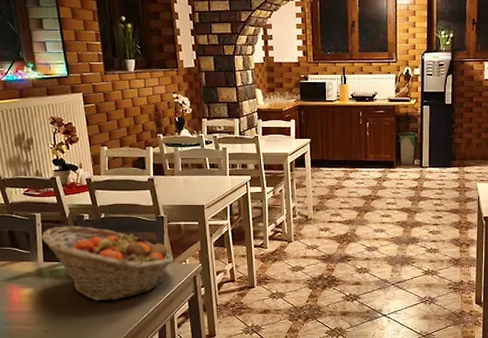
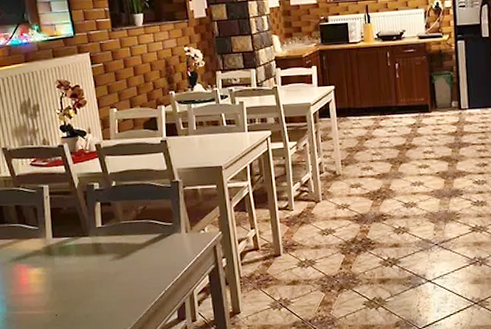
fruit basket: present [41,226,175,302] -> none [49,196,192,279]

